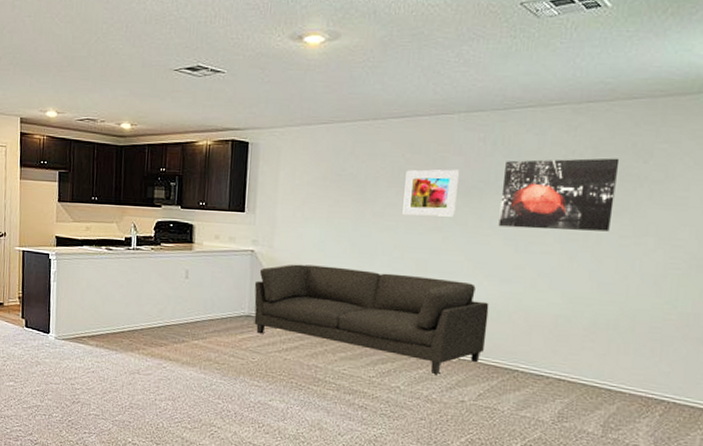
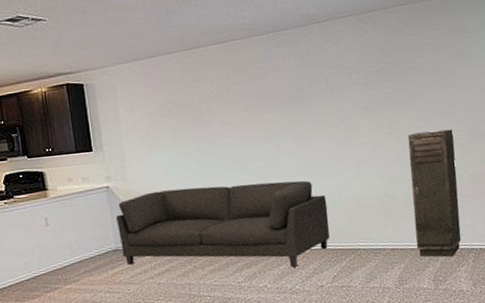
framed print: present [402,169,459,217] -> none [233,83,282,130]
wall art: present [498,158,620,232] -> none [314,56,405,128]
storage cabinet: none [589,251,670,404] -> present [407,129,462,257]

